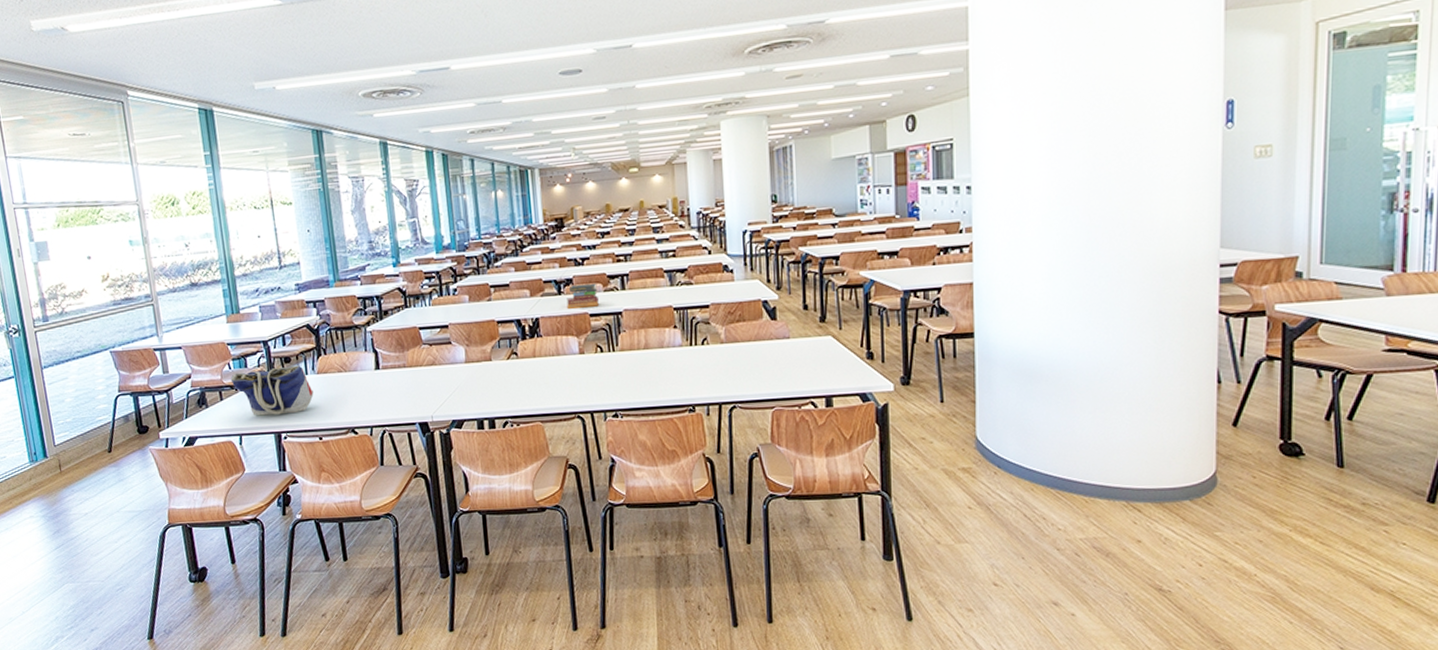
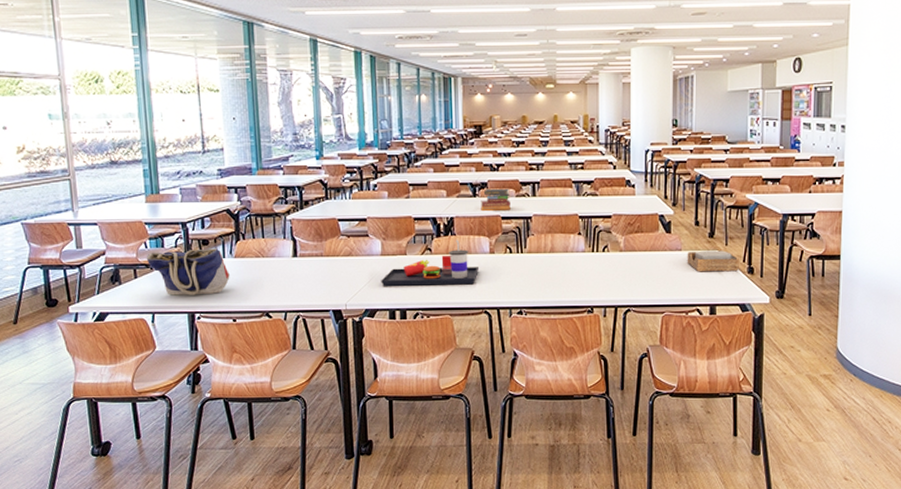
food tray: none [467,341,569,395] -> present [381,239,479,286]
napkin holder: none [796,335,856,361] -> present [687,250,739,272]

